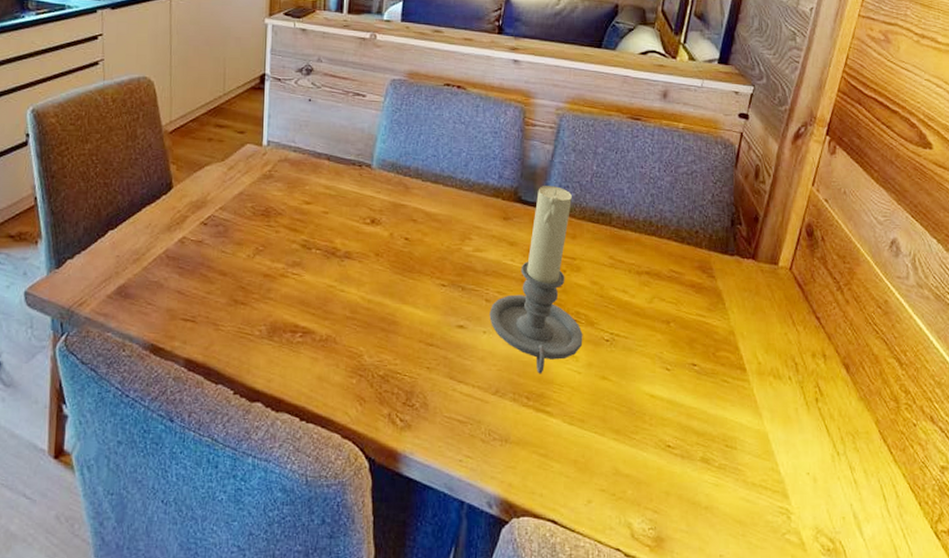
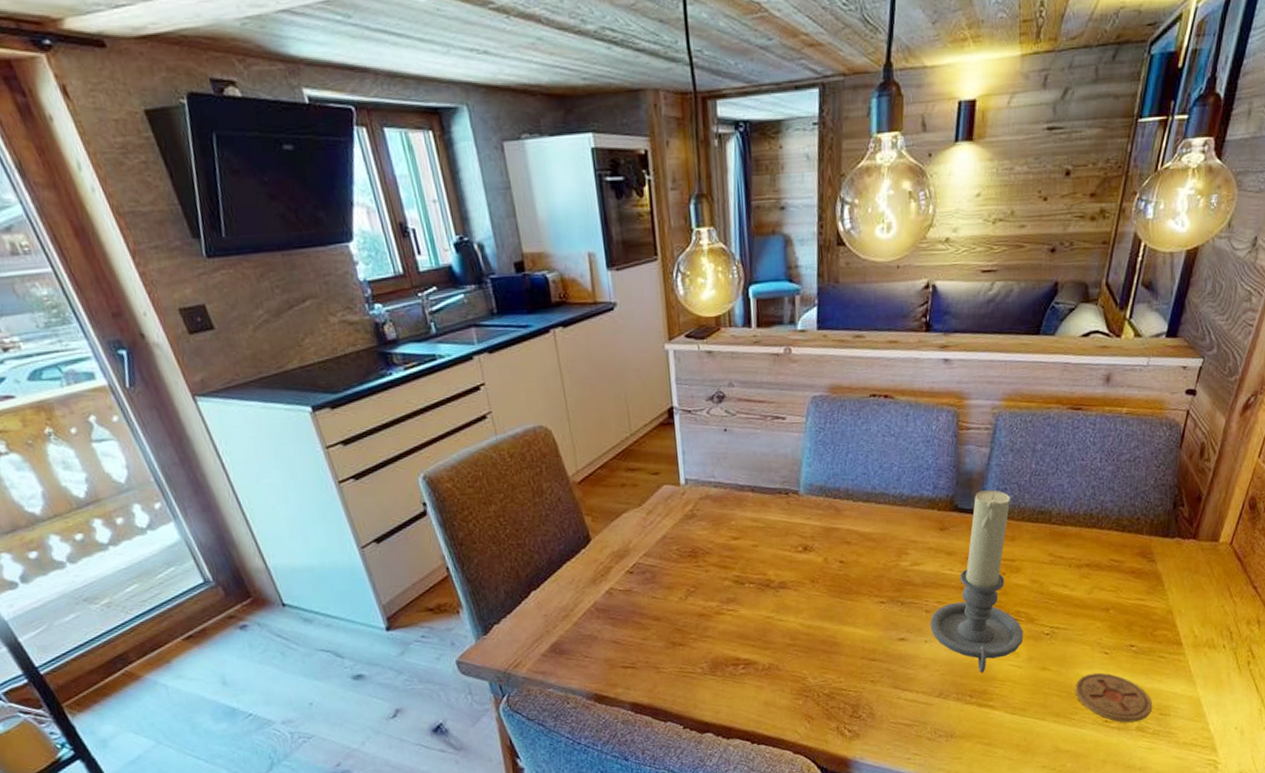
coaster: none [636,389,718,451] -> present [1075,672,1153,723]

